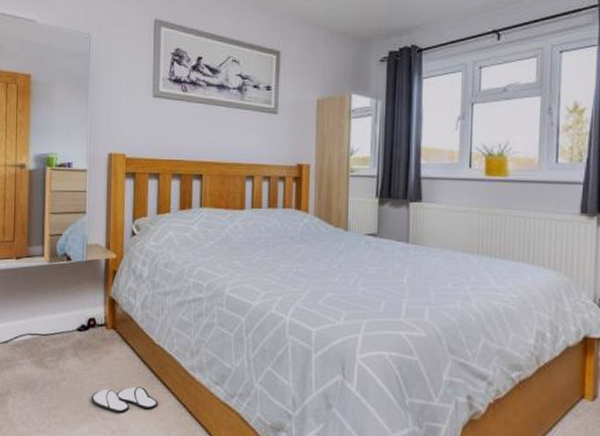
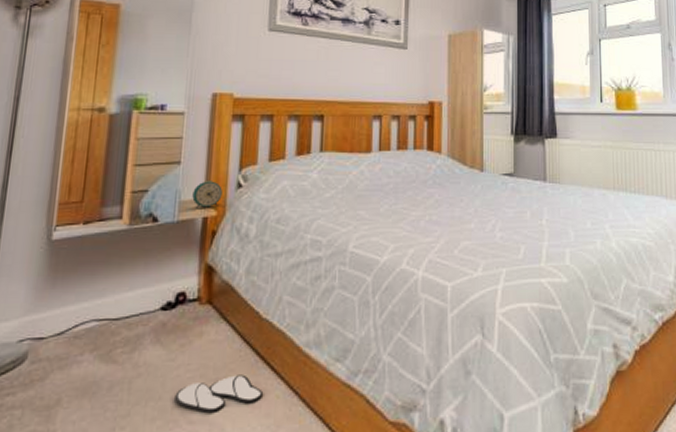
alarm clock: none [96,227,120,251] -> present [192,179,222,208]

